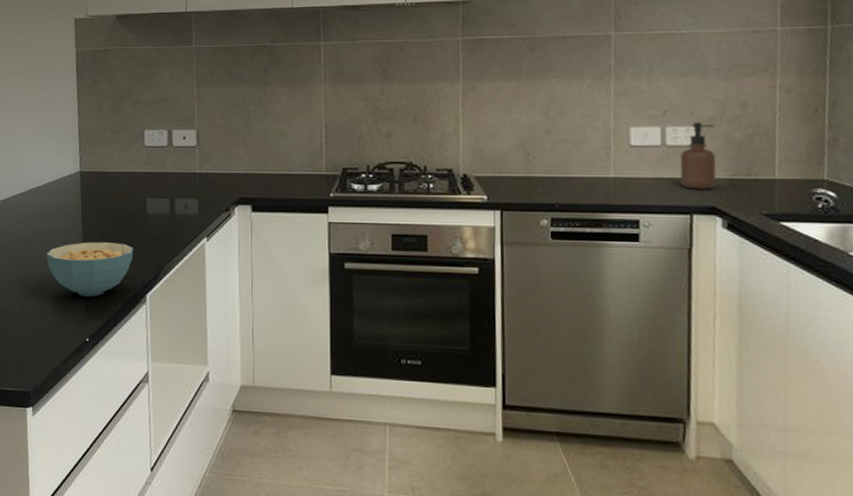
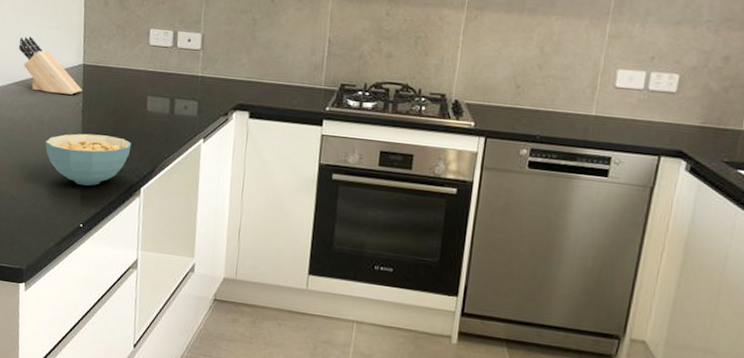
knife block: none [15,148,80,203] -> present [18,36,82,95]
soap dispenser: present [680,122,717,190] -> none [655,70,697,135]

